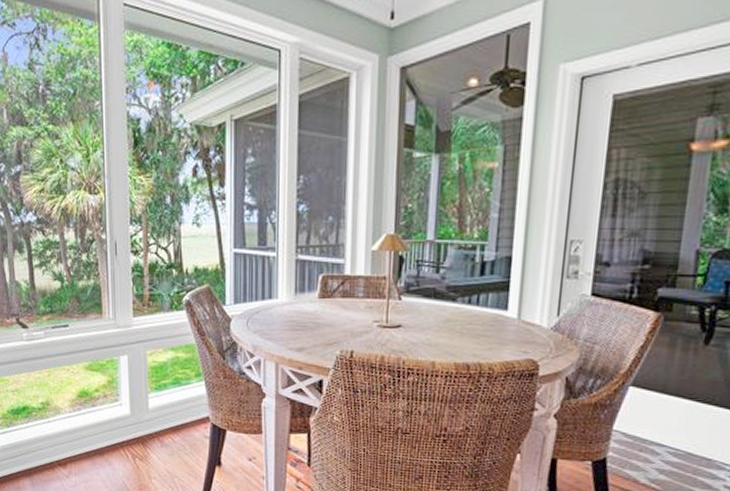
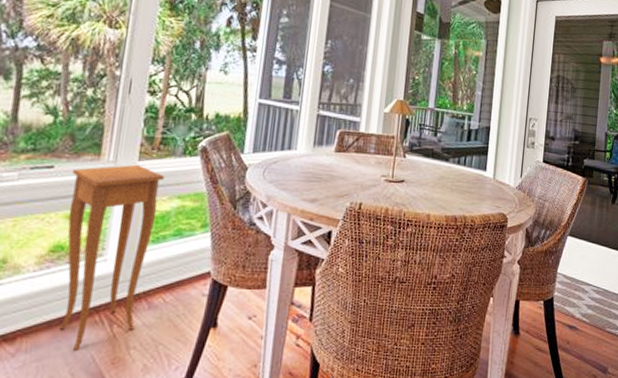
side table: none [83,320,158,478] -> present [59,164,165,352]

